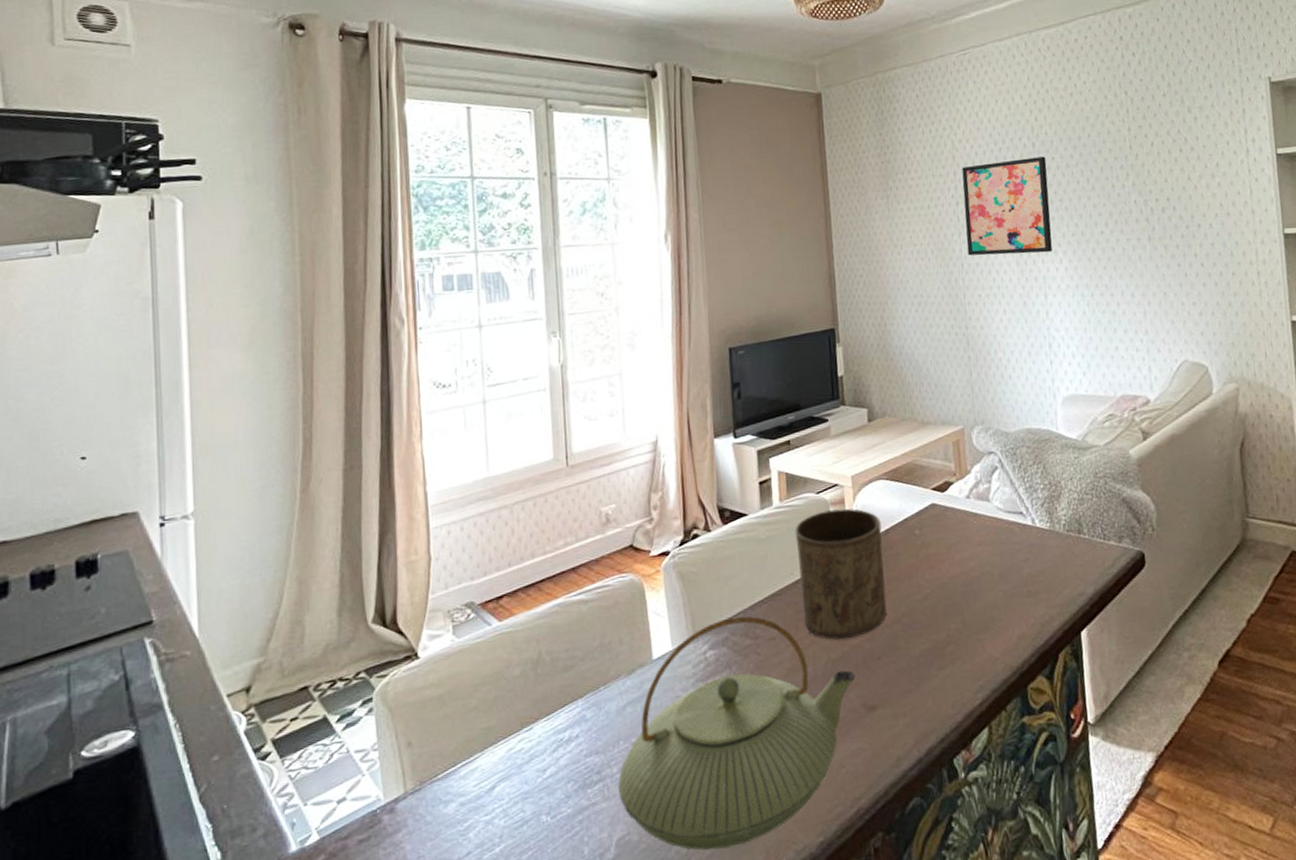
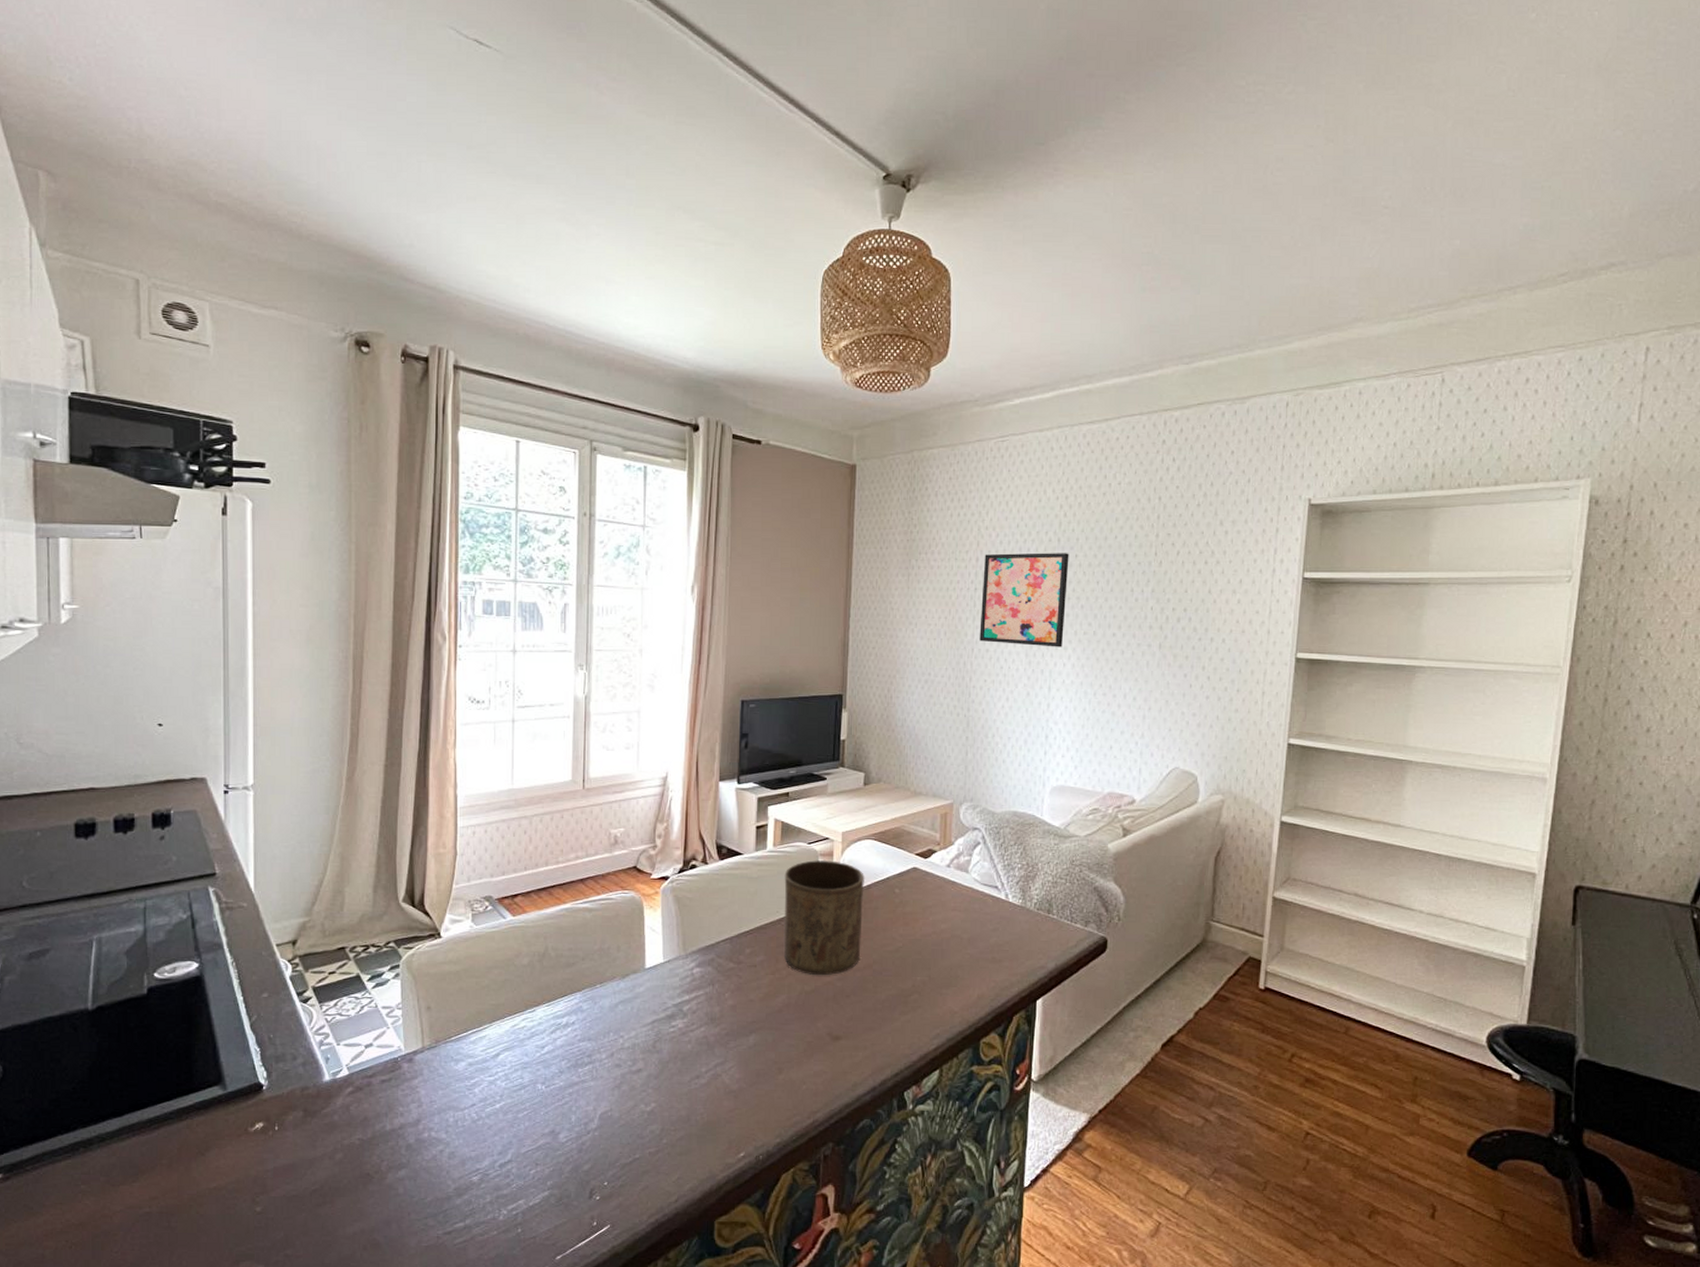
teapot: present [617,616,856,851] -> none [605,942,825,1135]

